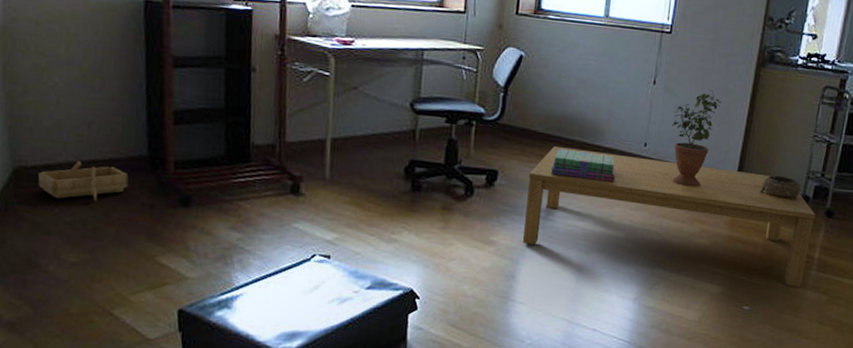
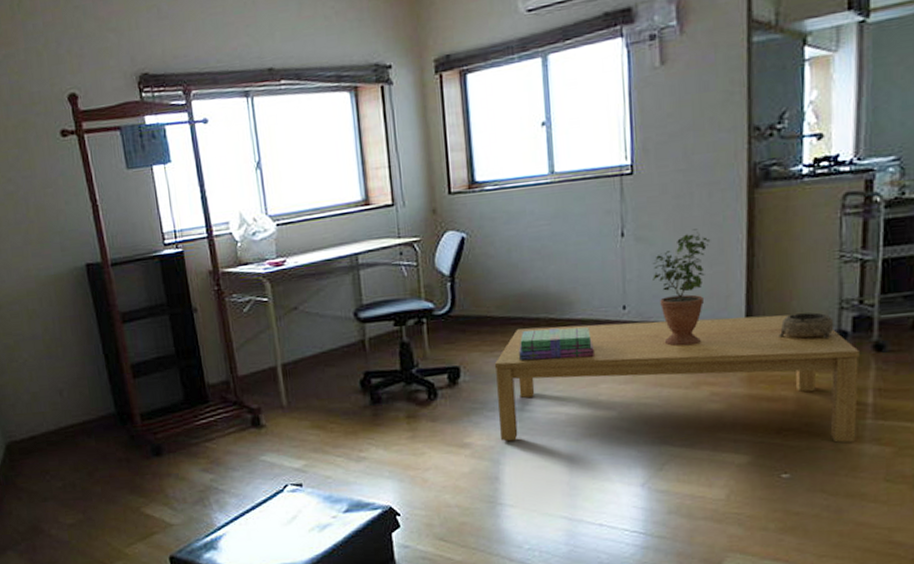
wooden boat: present [38,161,129,201] -> none [27,428,104,466]

